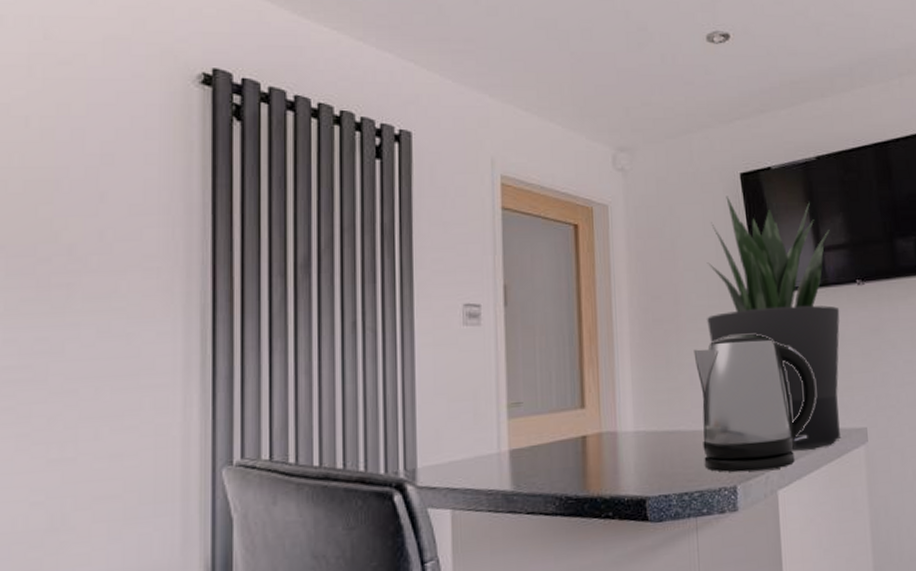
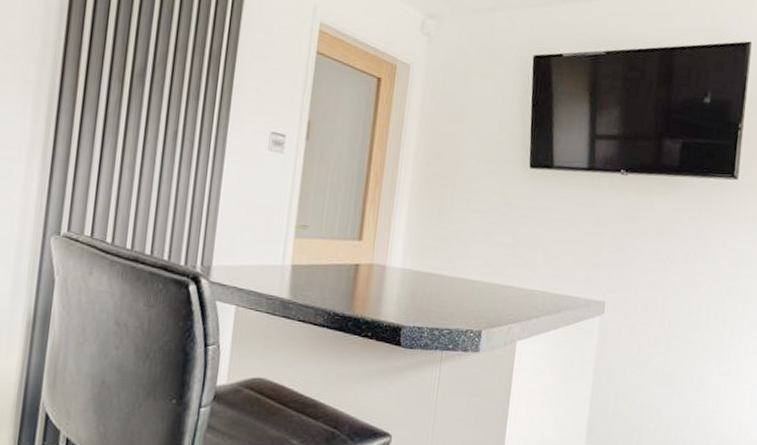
kettle: present [693,333,817,473] -> none [456,199,568,324]
planter: present [706,196,840,450] -> none [480,74,606,311]

